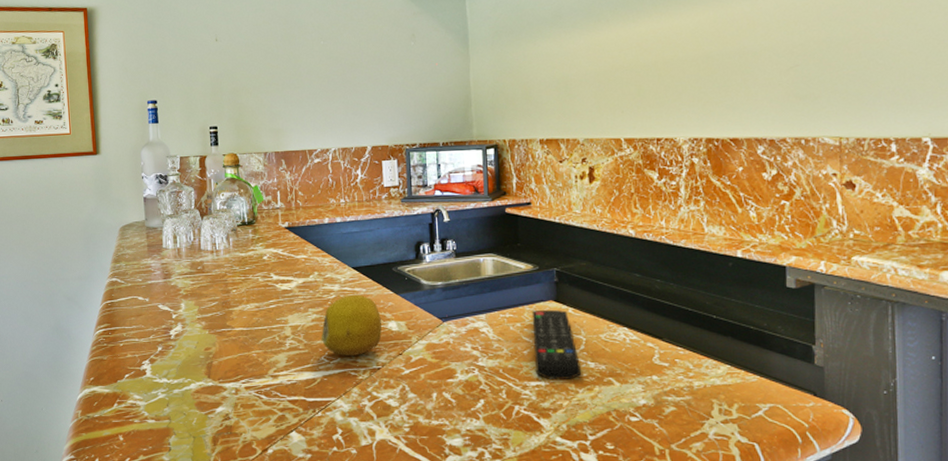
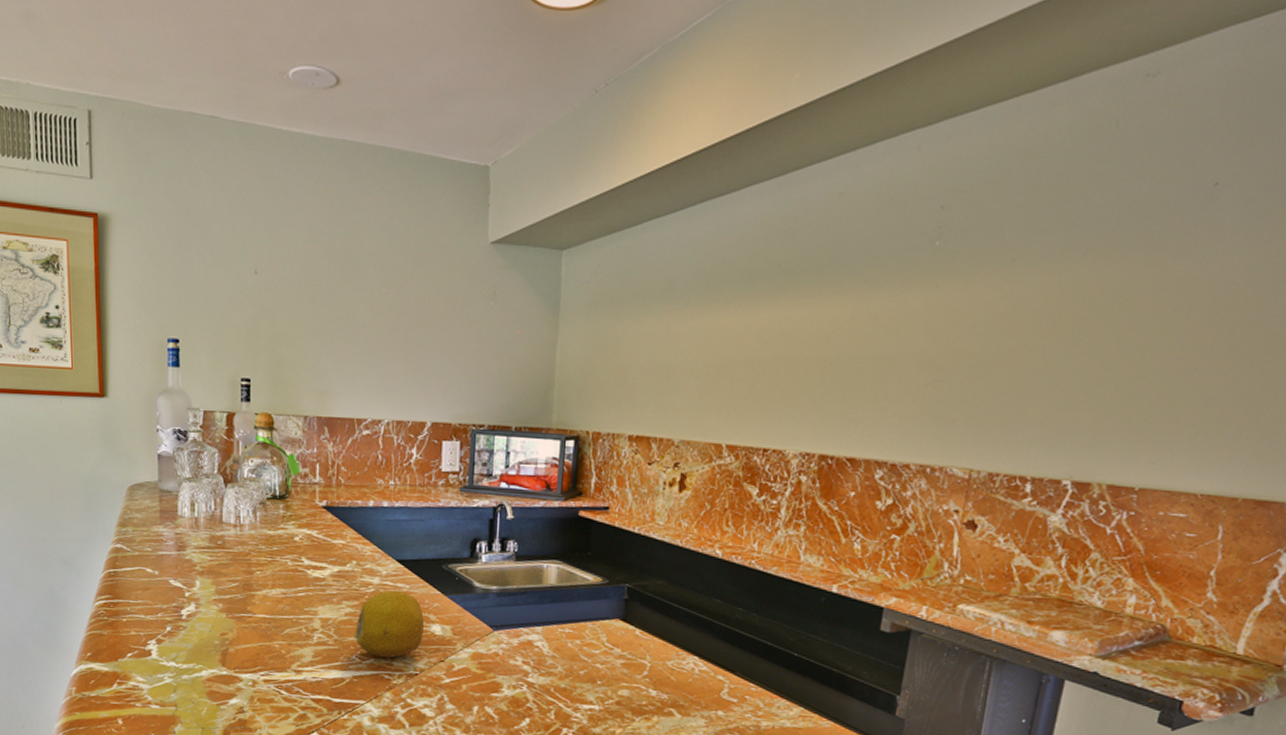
remote control: present [531,309,581,379] -> none [590,628,641,706]

